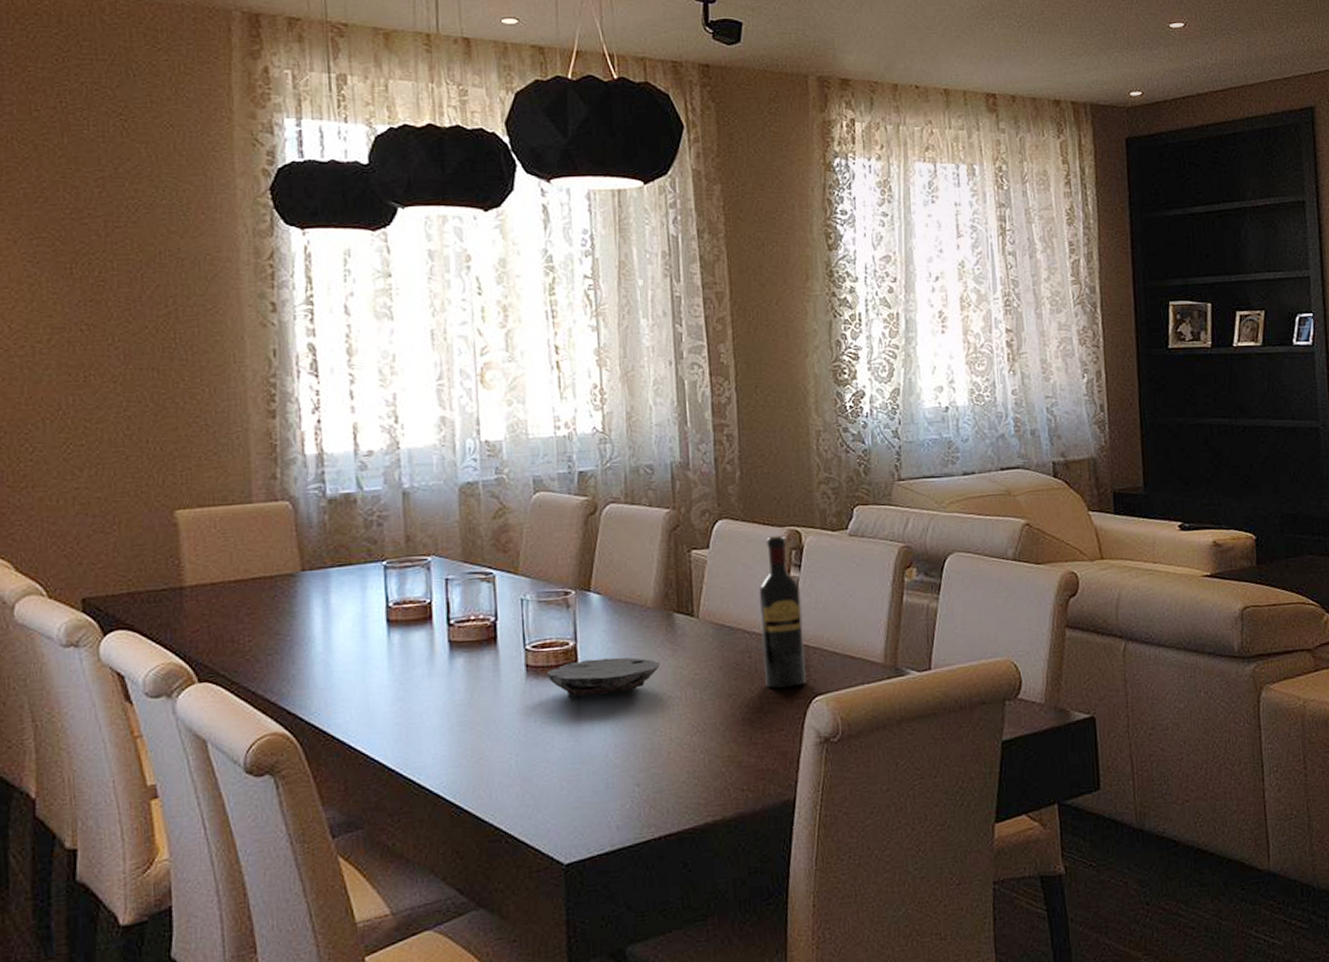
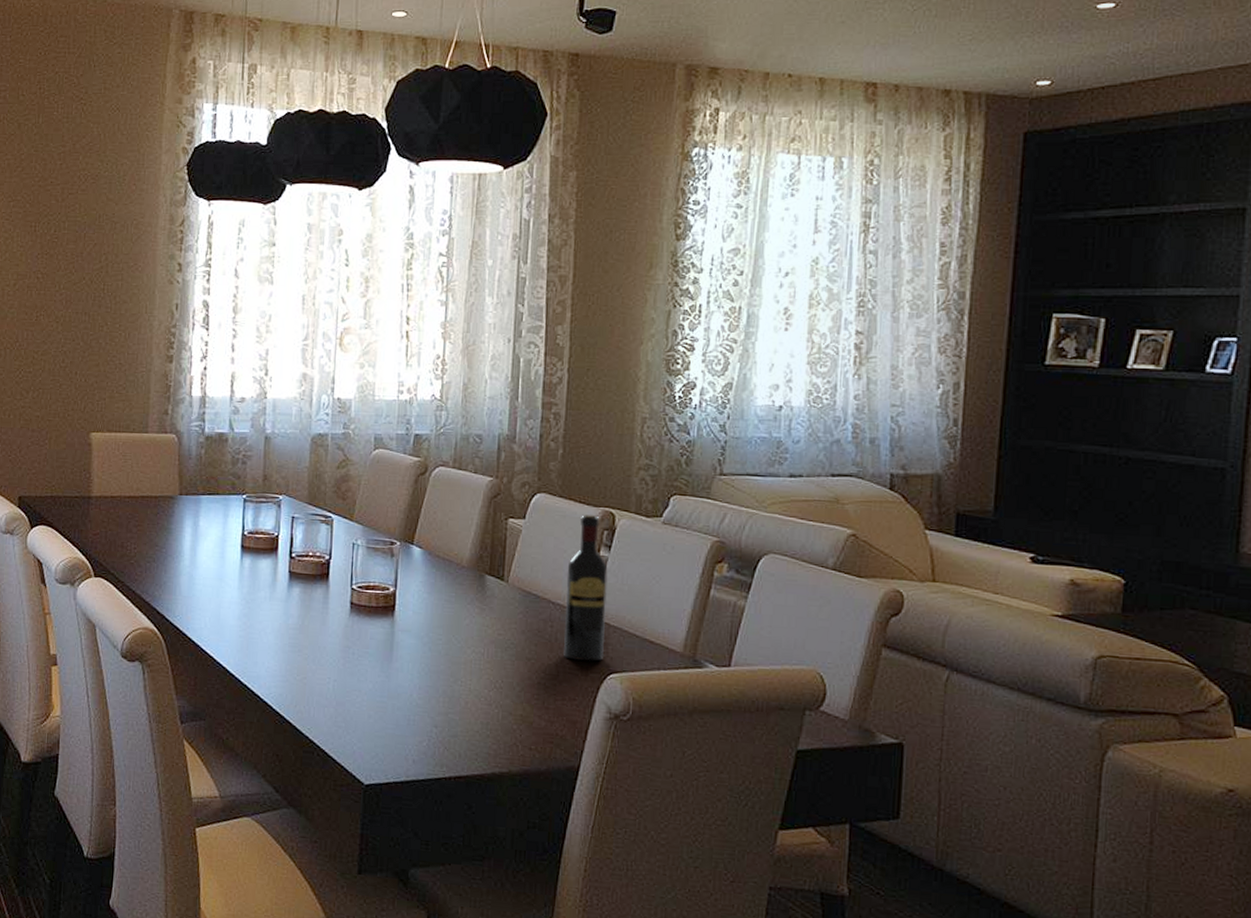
bowl: present [546,657,660,697] -> none [367,606,468,640]

